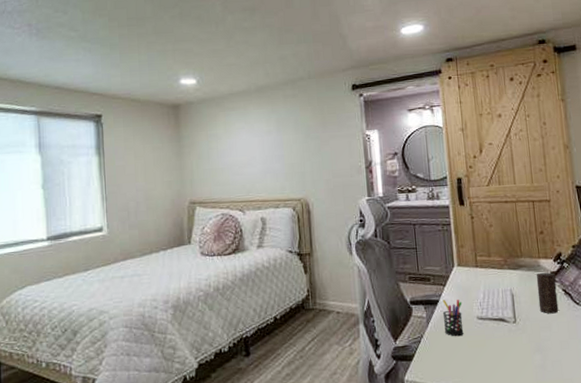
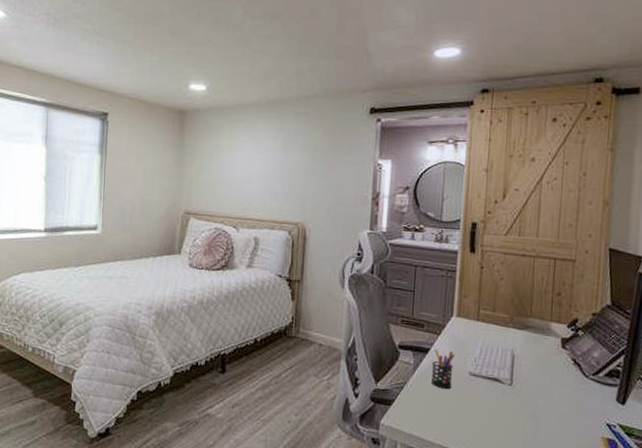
candle: present [536,272,559,314] -> none [541,337,566,383]

